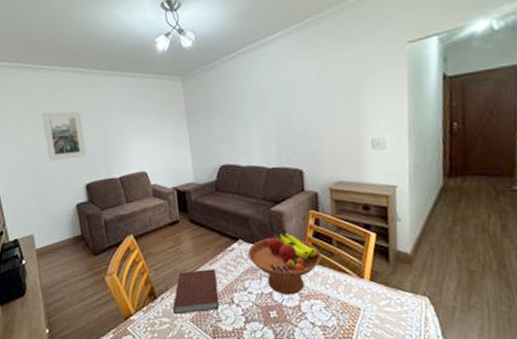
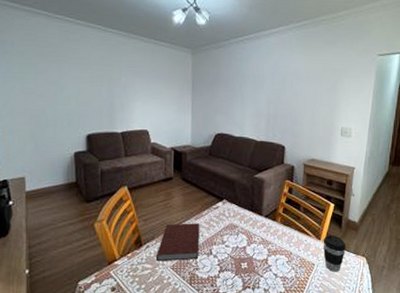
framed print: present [41,111,87,161] -> none [49,60,92,110]
fruit bowl: present [247,229,321,296] -> none [229,193,290,250]
coffee cup: none [367,272,399,317] -> present [323,235,346,272]

